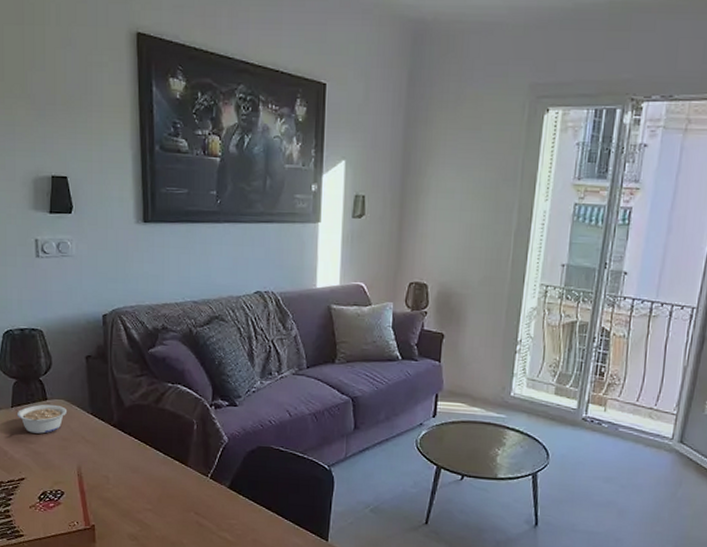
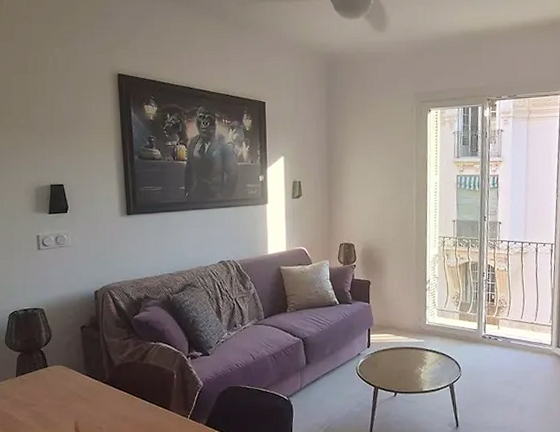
legume: present [16,404,68,434] -> none [20,370,66,397]

